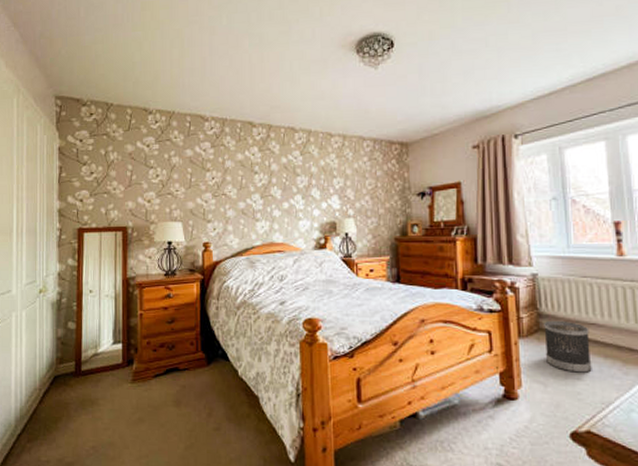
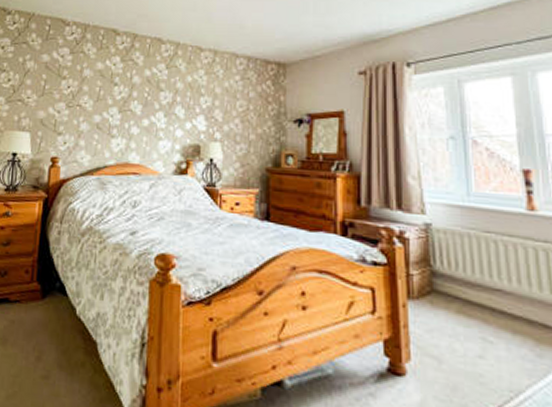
wastebasket: present [544,320,592,373] -> none [438,281,497,351]

